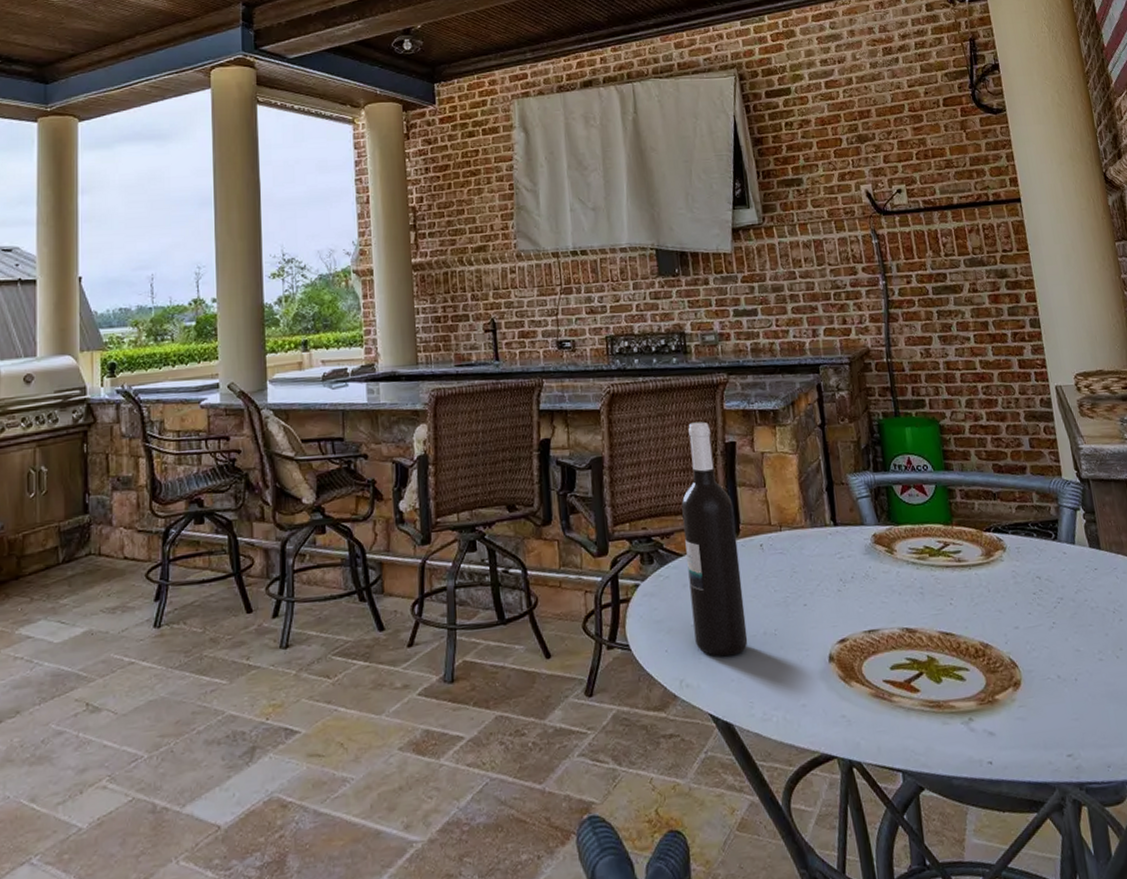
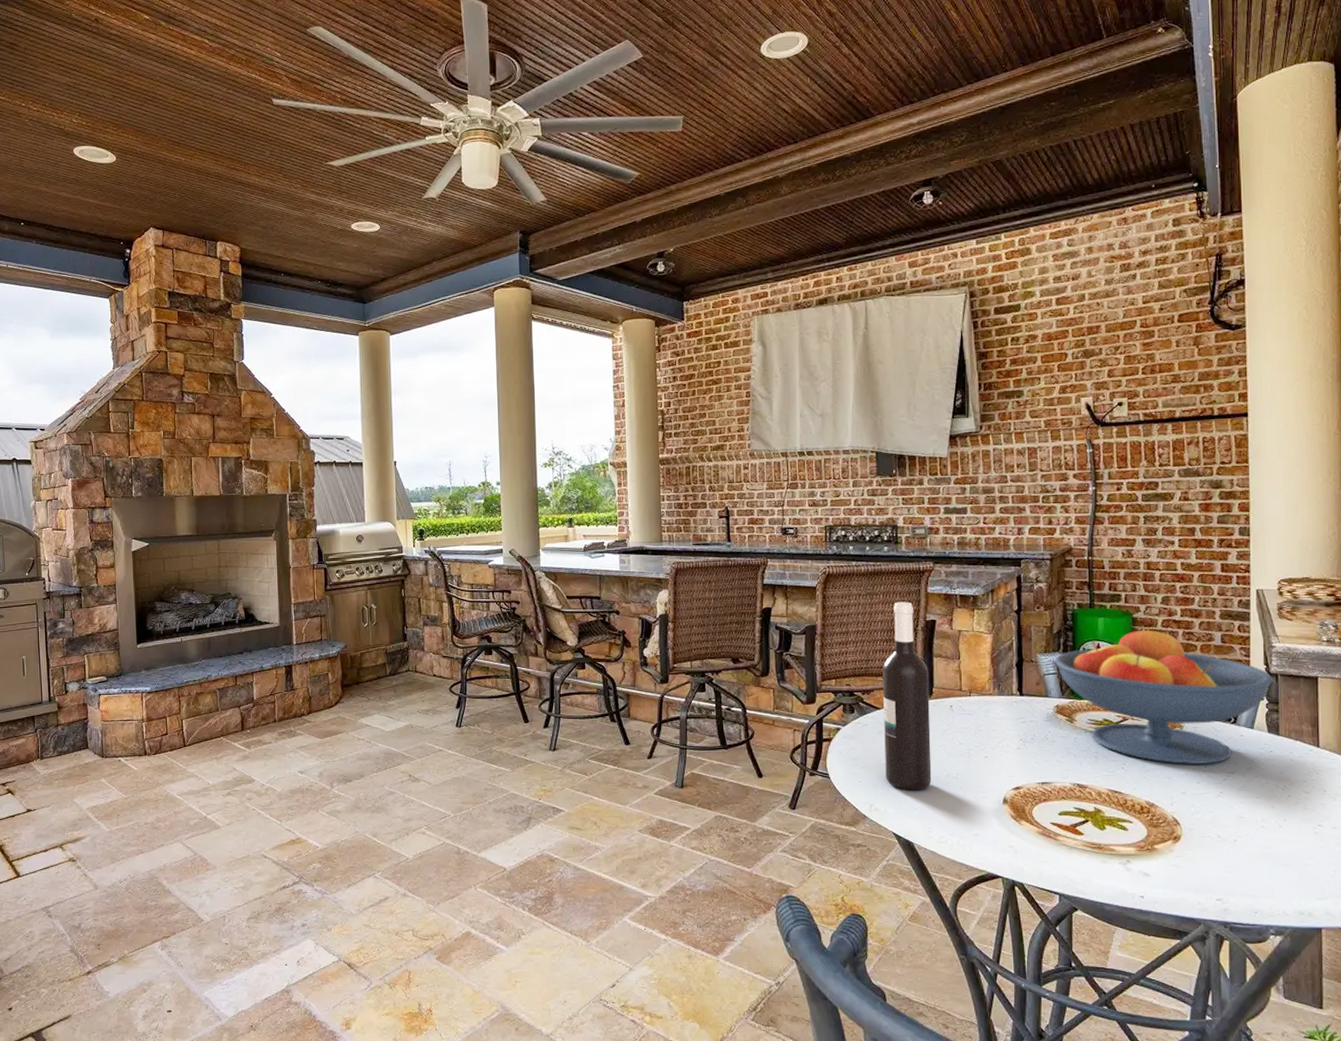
fruit bowl: none [866,435,1086,593] -> present [1055,627,1273,764]

